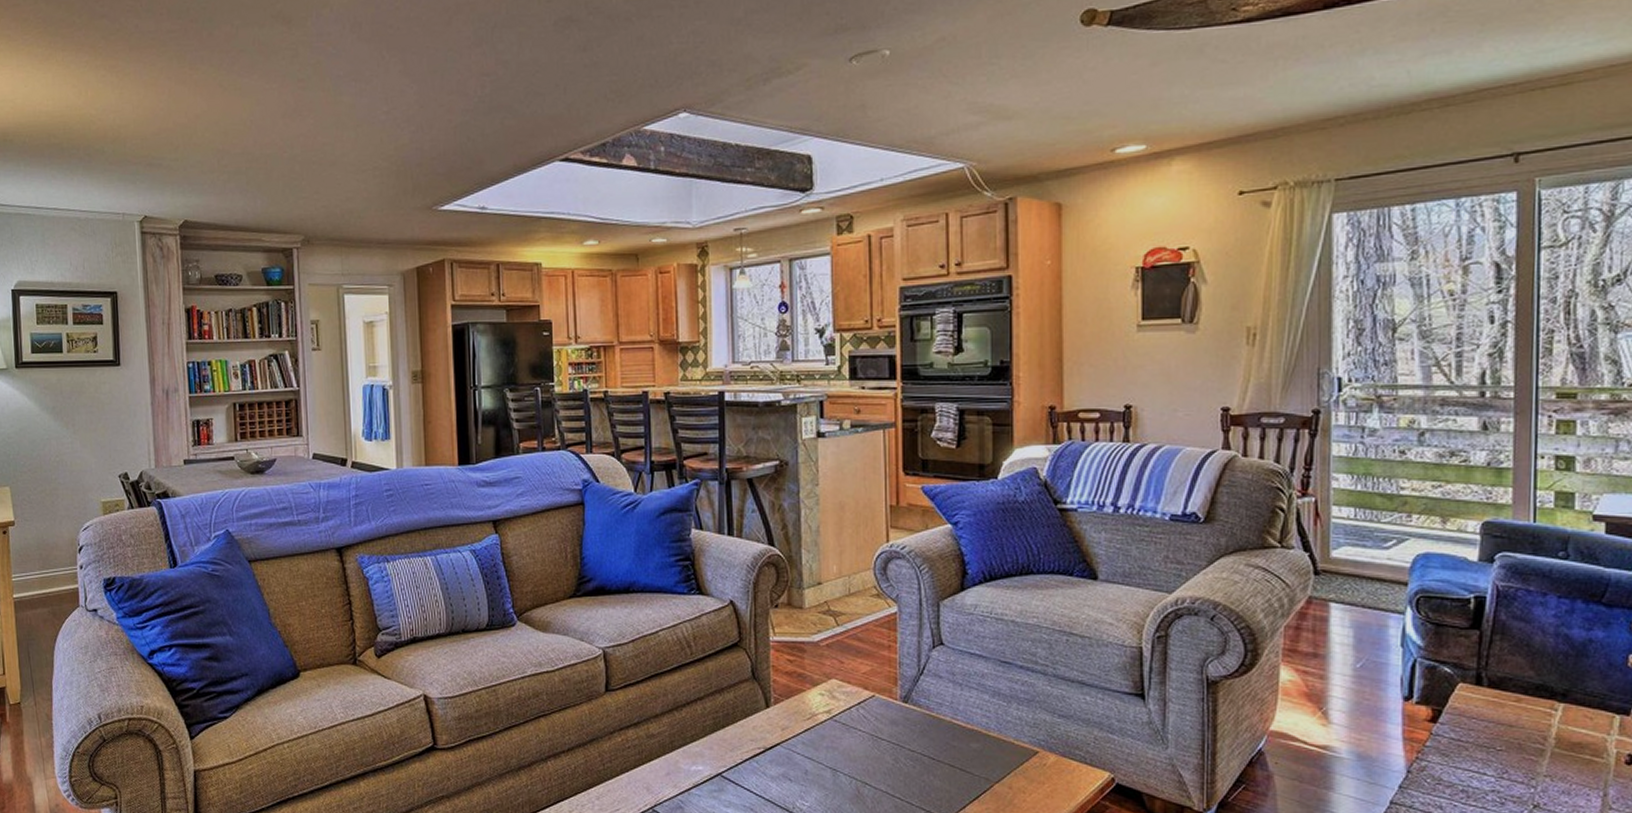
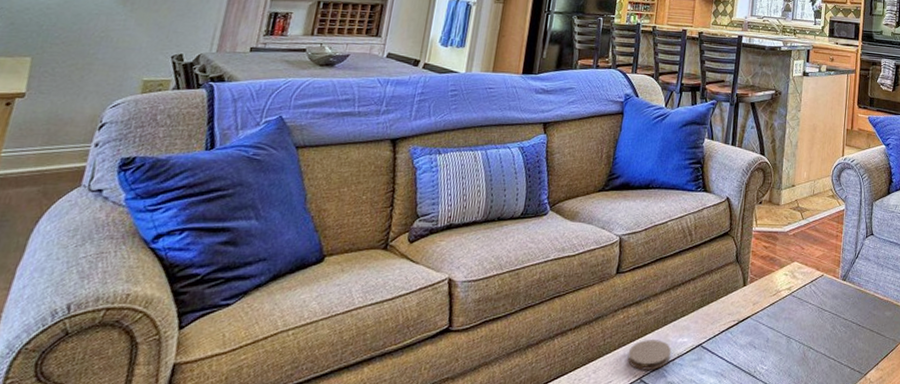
coaster: none [633,766,686,800] -> present [627,340,672,370]

